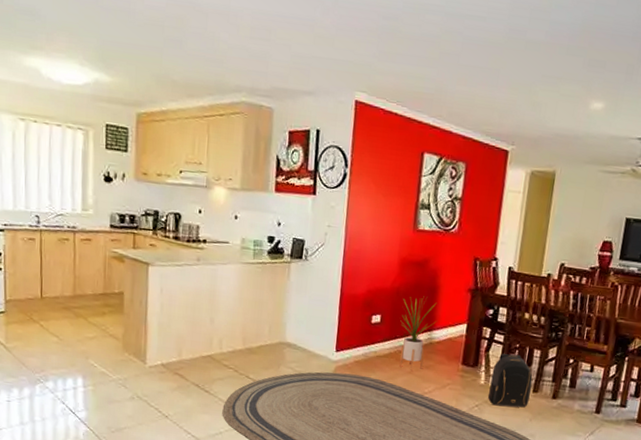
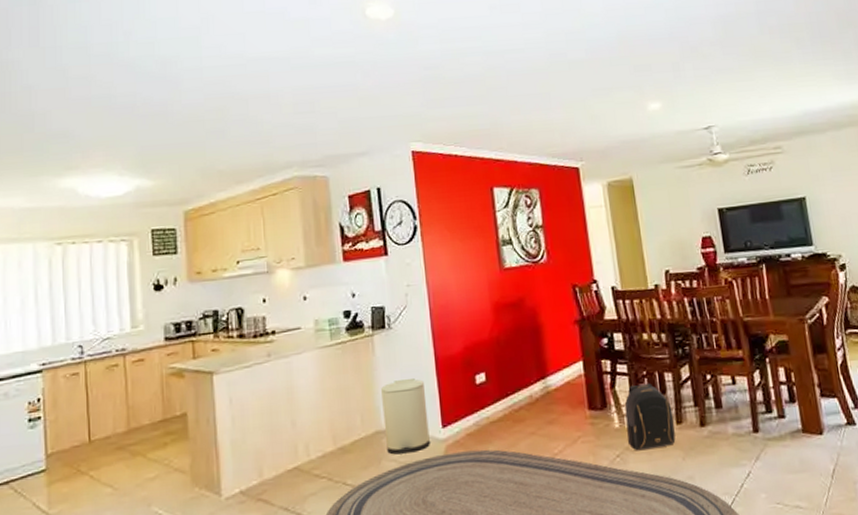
pedal bin: none [286,305,327,366] -> present [381,379,430,455]
house plant: present [399,296,437,372] -> none [505,339,549,432]

